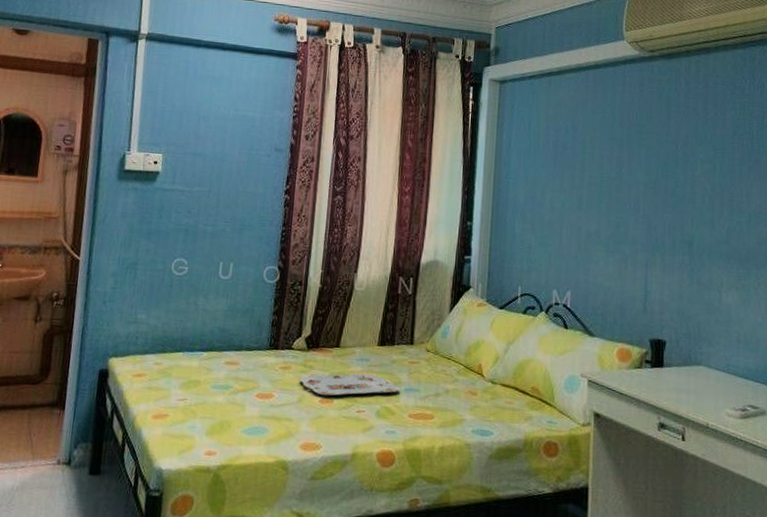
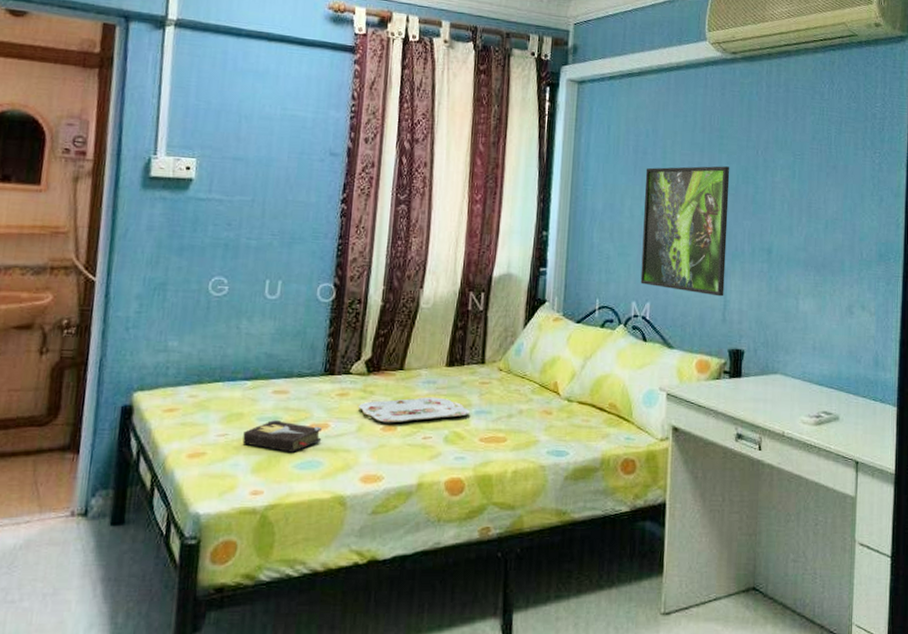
hardback book: none [199,387,267,419] -> present [242,419,322,453]
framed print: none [561,160,649,287] -> present [640,166,730,297]

